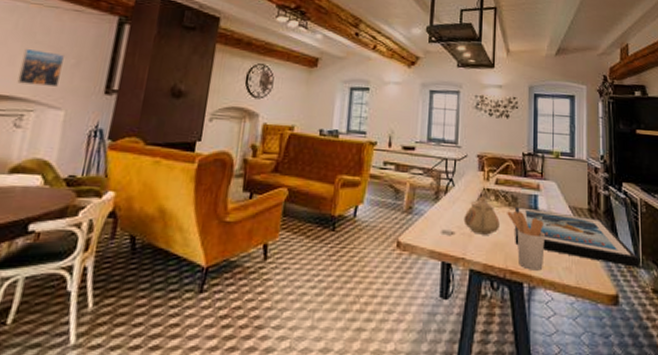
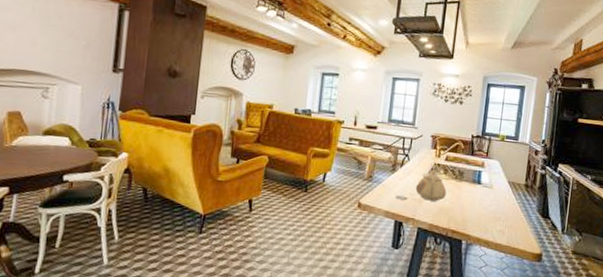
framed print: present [17,48,66,86] -> none [40,30,77,65]
utensil holder: present [507,211,545,271] -> none [453,183,485,232]
picture frame: present [515,207,639,269] -> none [458,180,564,235]

